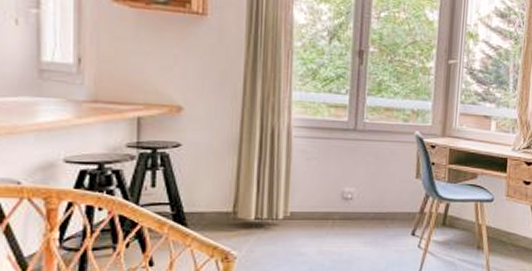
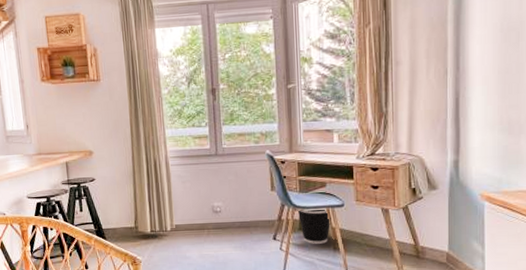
wastebasket: none [442,201,479,242] -> present [297,209,331,244]

